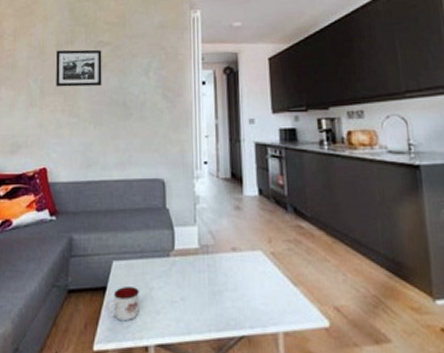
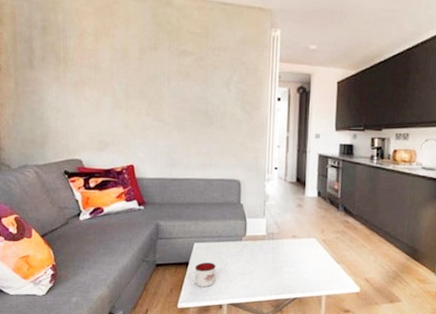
picture frame: present [56,49,102,87] -> none [140,55,185,94]

